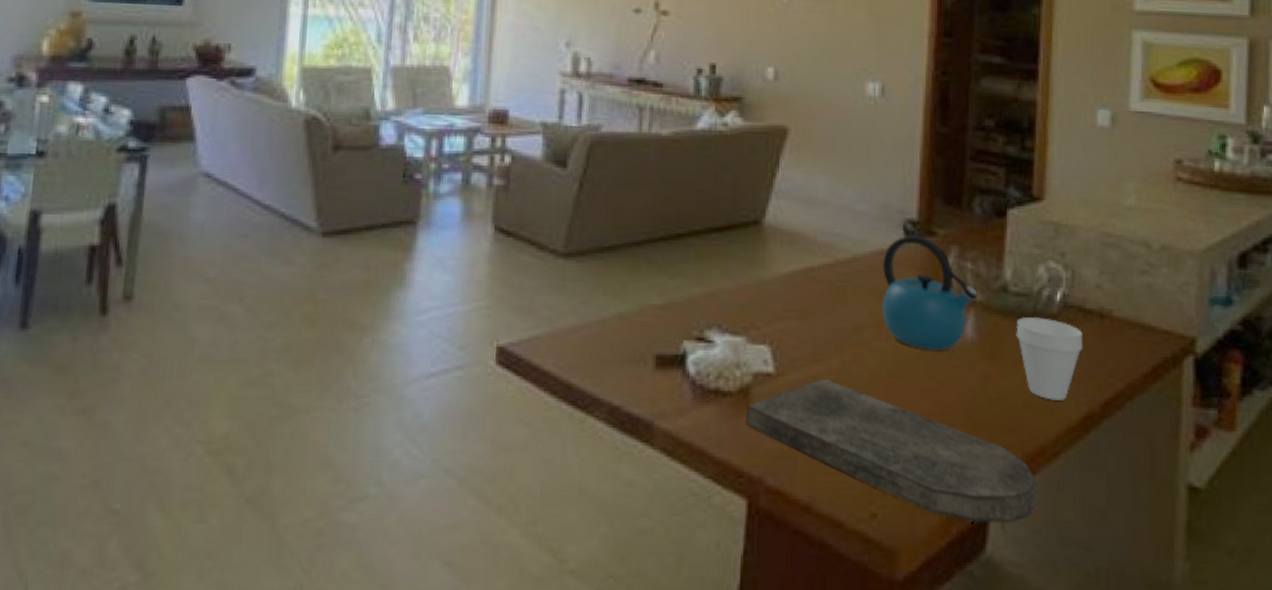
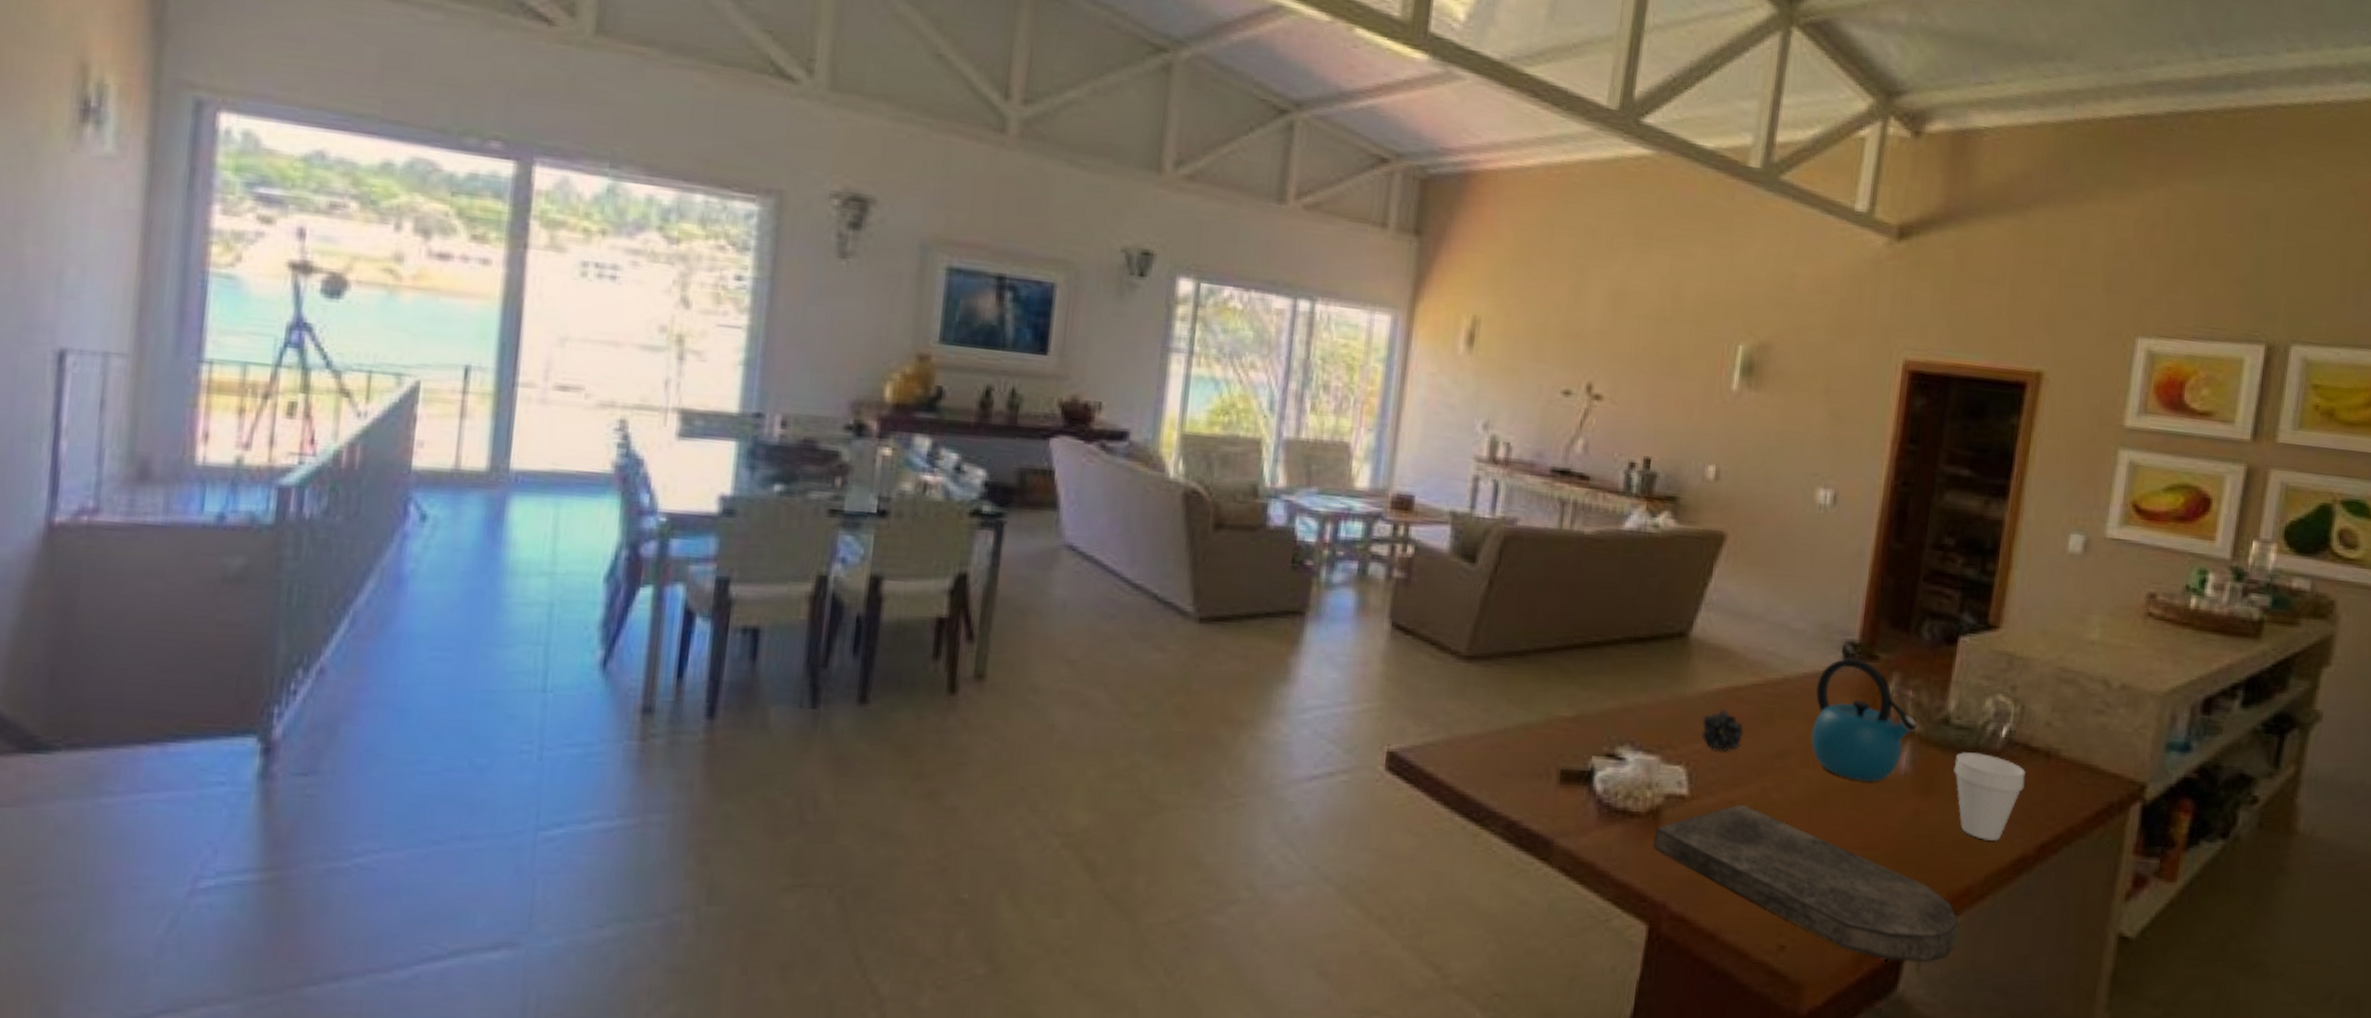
fruit: none [781,290,820,330] -> present [1701,710,1744,752]

